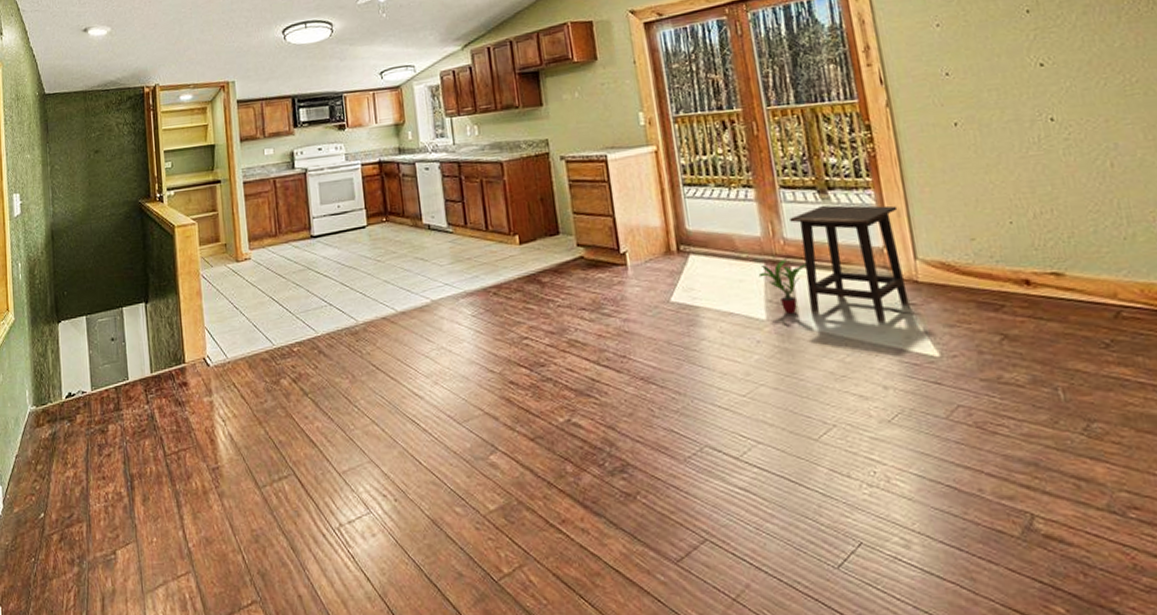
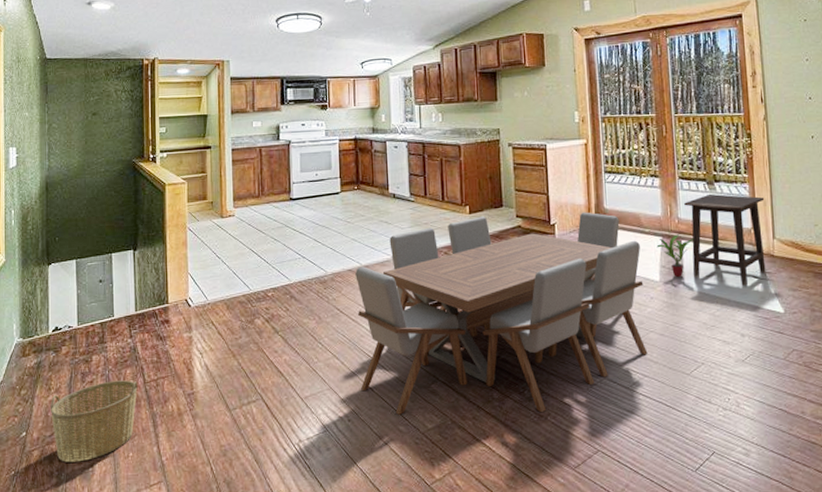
basket: none [67,453,158,550] -> present [50,380,138,464]
dining table: none [390,235,760,493] -> present [355,212,648,415]

